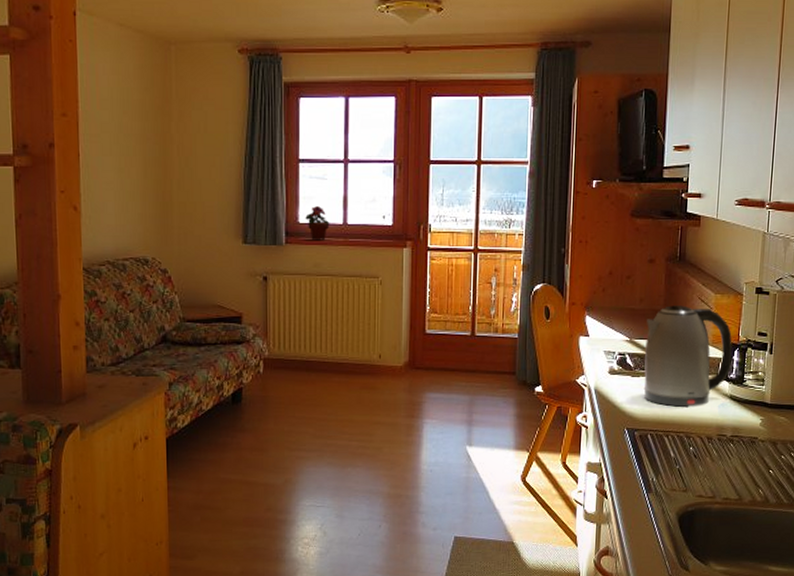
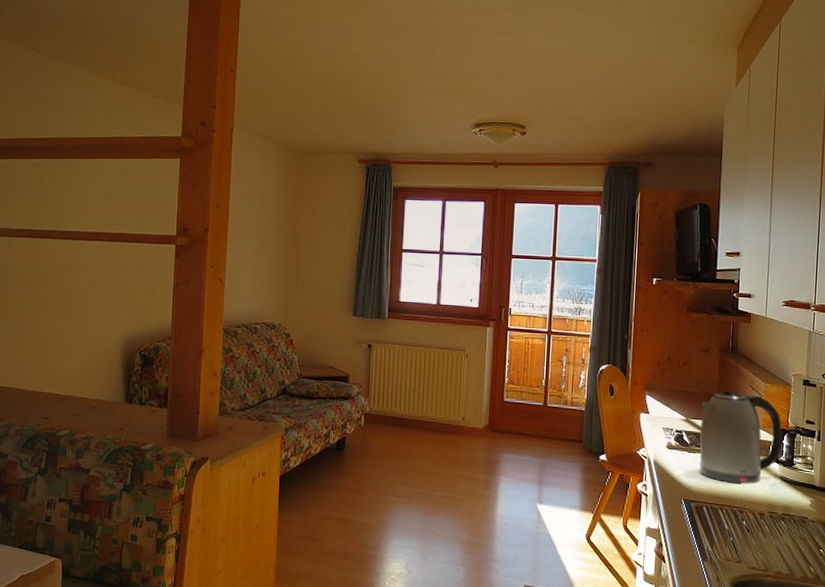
potted flower: present [305,206,330,241] -> none [405,288,426,317]

